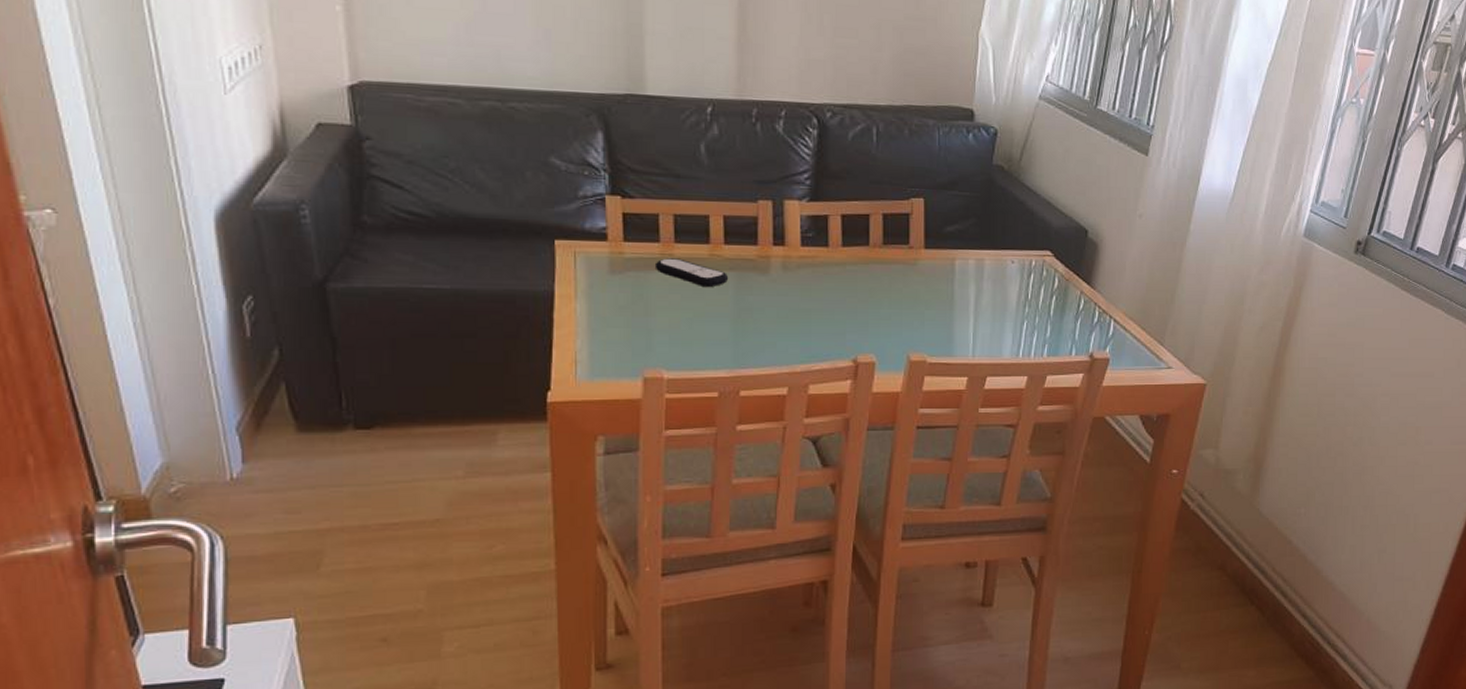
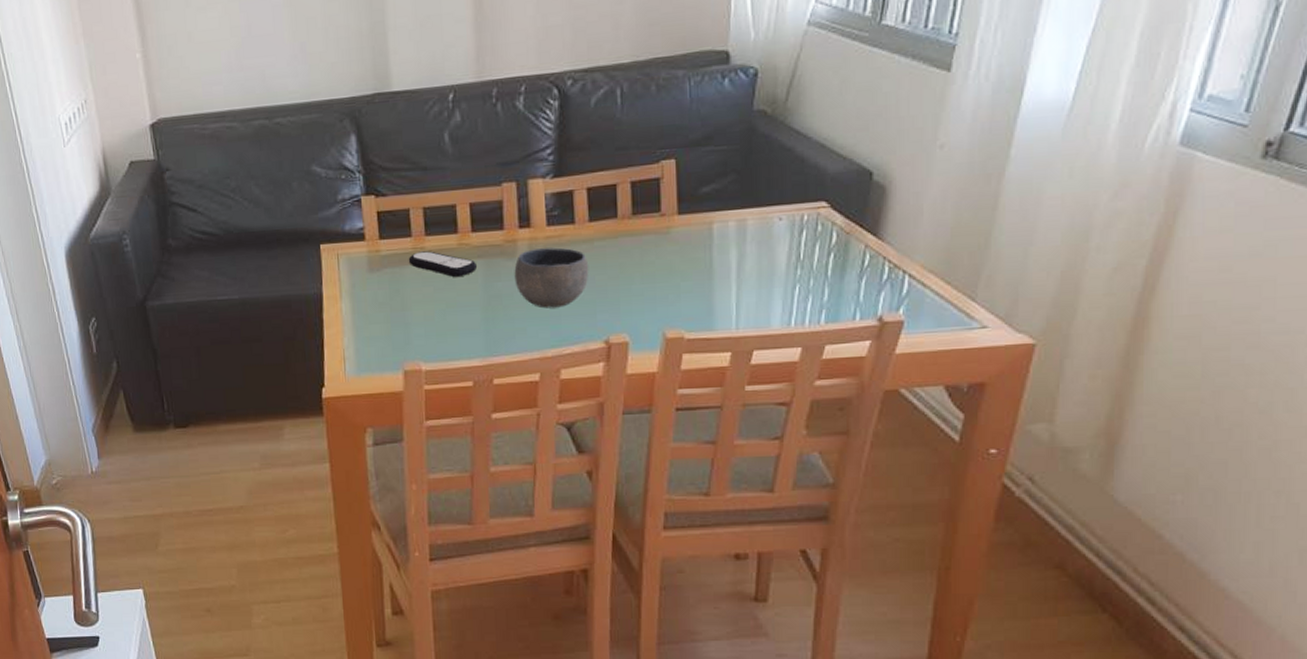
bowl: none [766,267,840,325] -> present [514,247,589,309]

